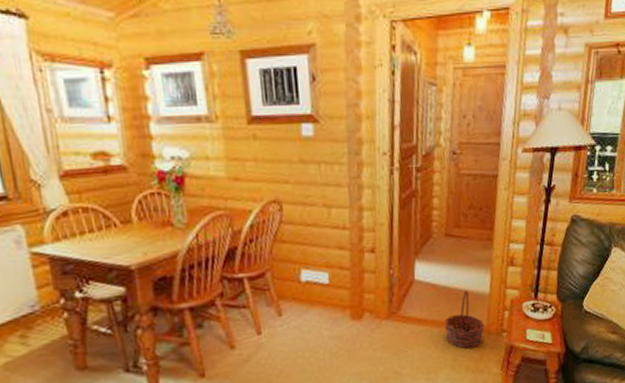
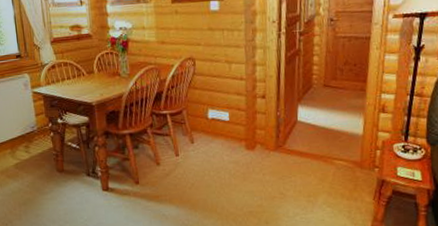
basket: present [444,290,485,349] -> none [322,131,359,179]

